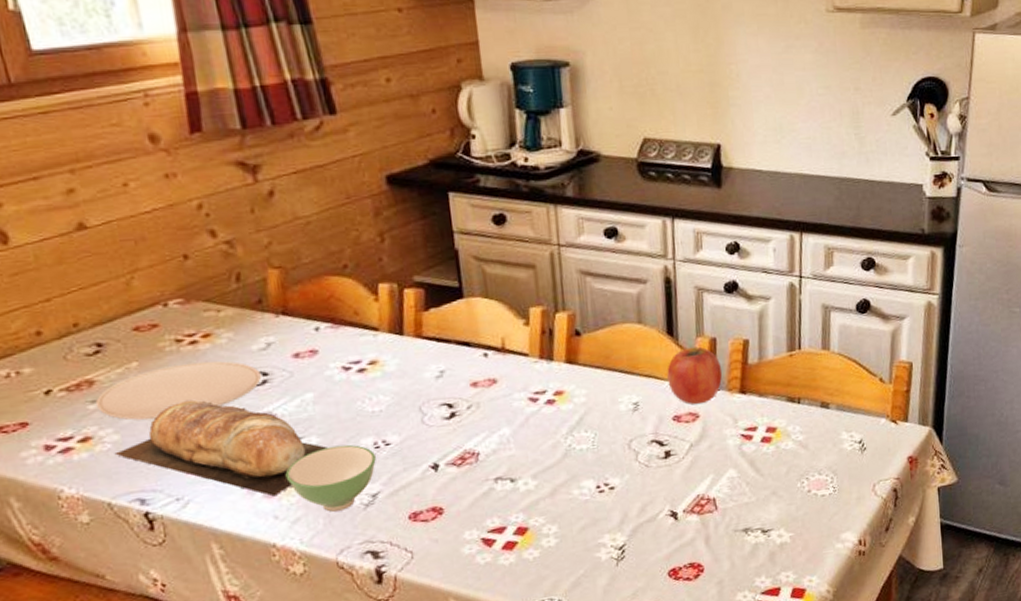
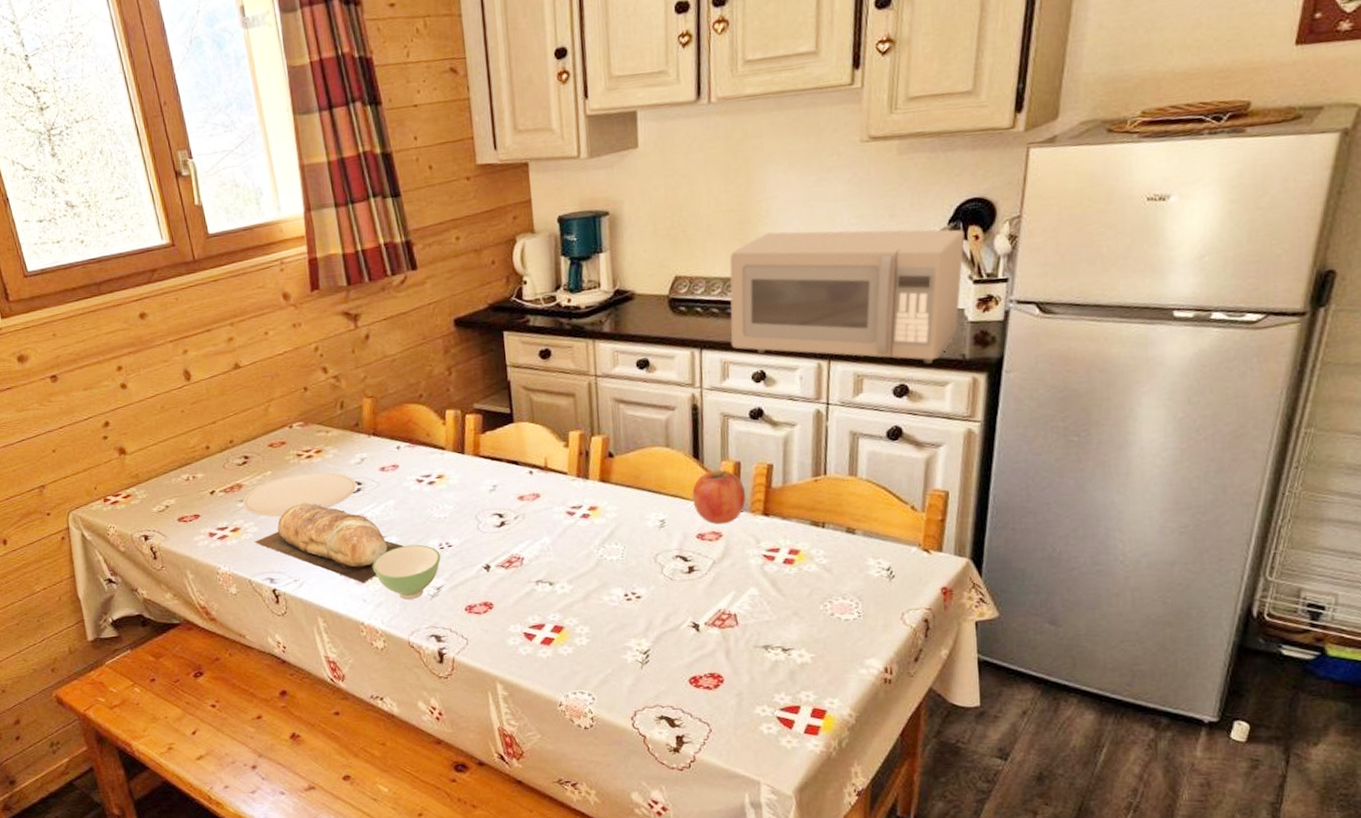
microwave: none [701,97,922,238] -> present [729,229,965,364]

